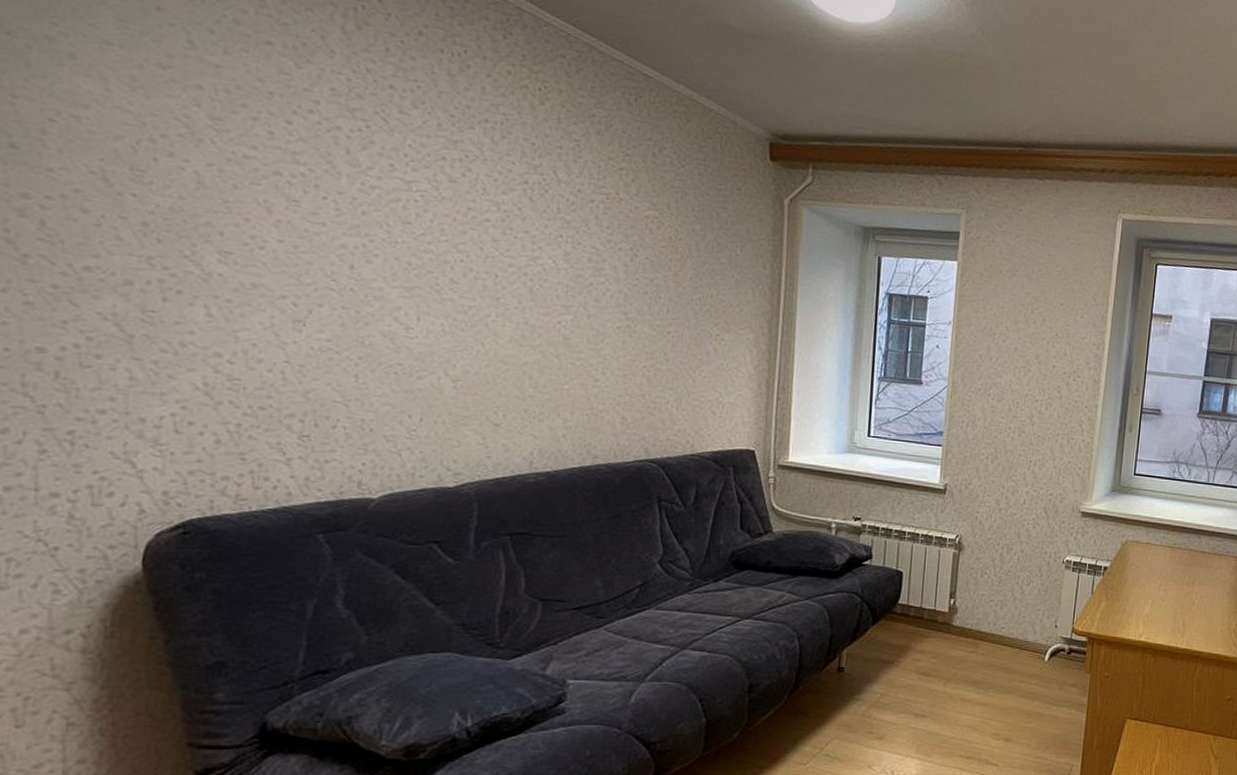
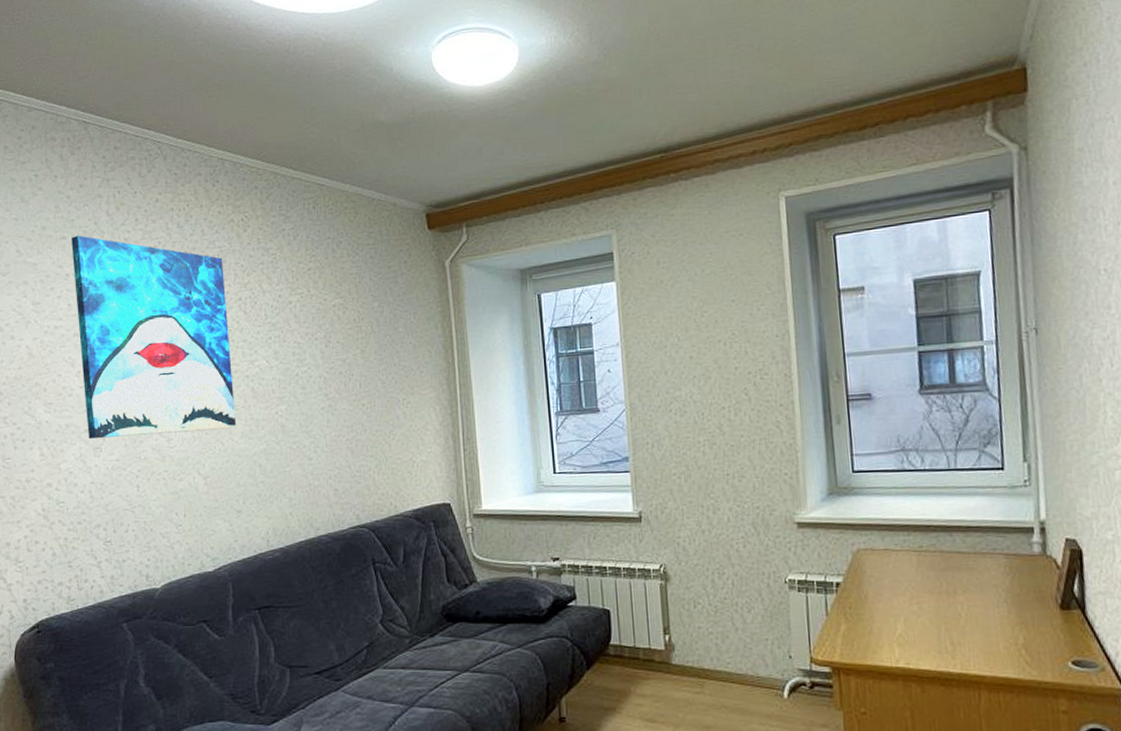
wall art: none [280,45,508,330] -> present [71,235,237,440]

